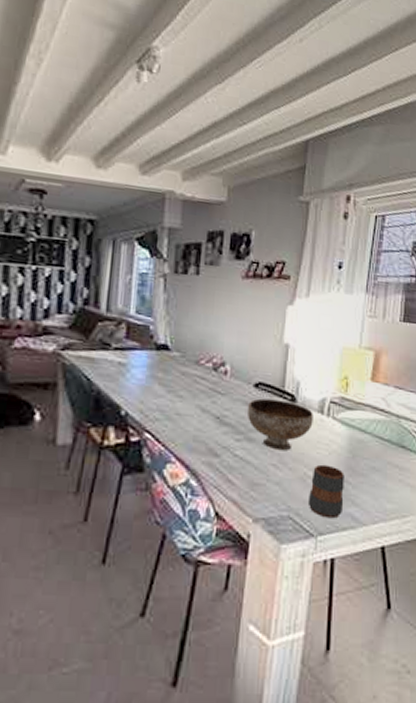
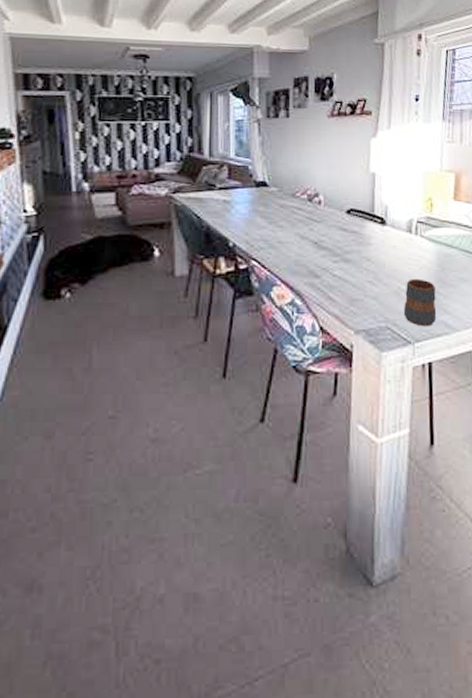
bowl: present [246,398,313,451] -> none [341,223,403,269]

